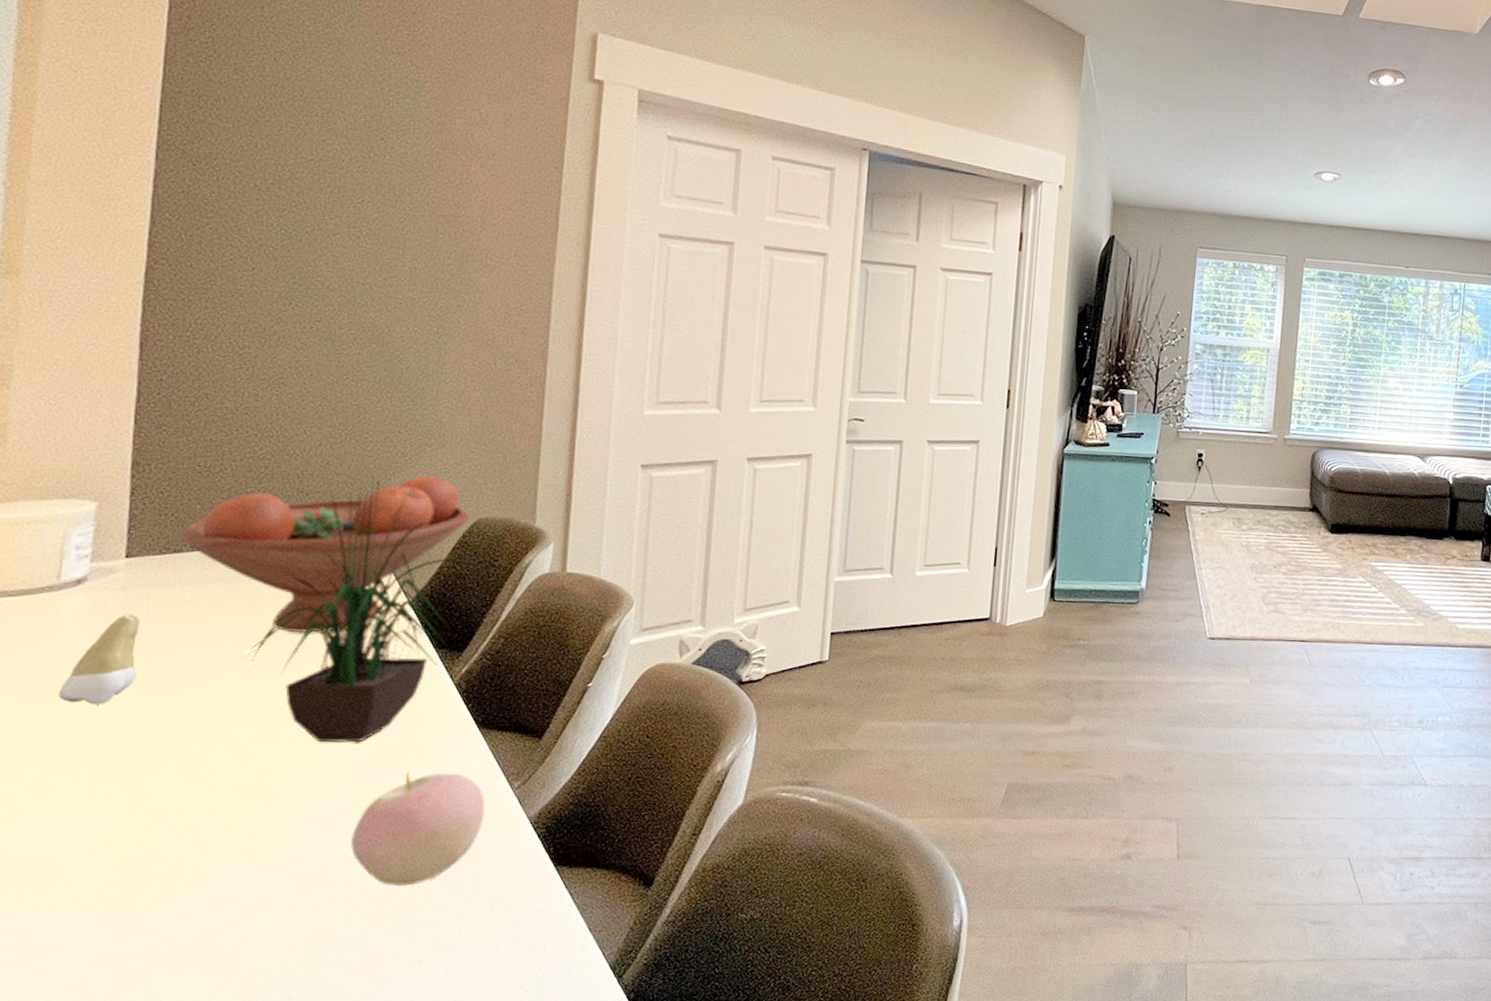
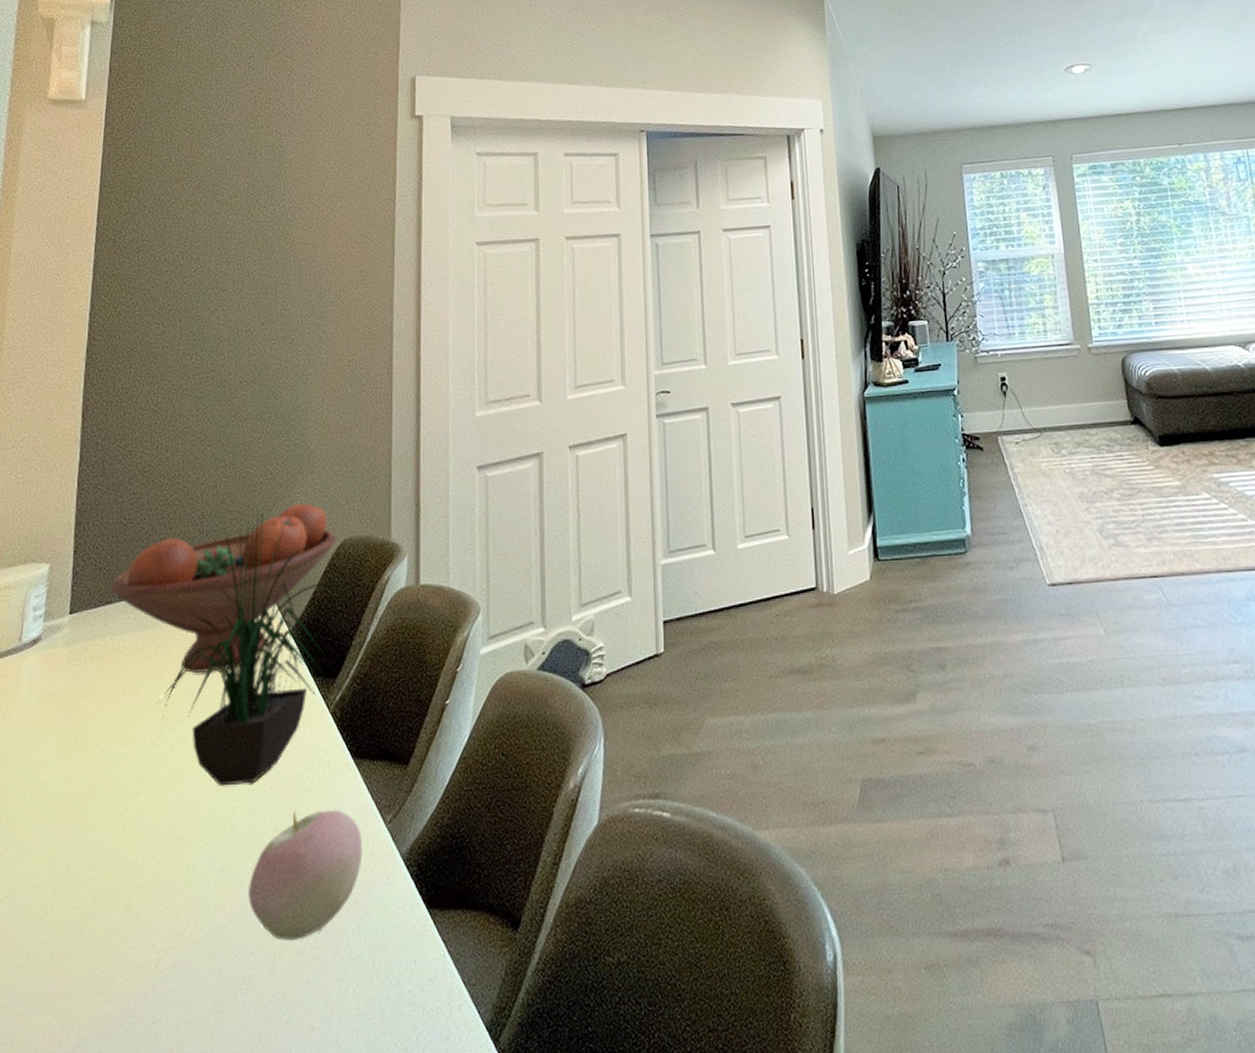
tooth: present [58,614,140,705] -> none [17,669,79,763]

